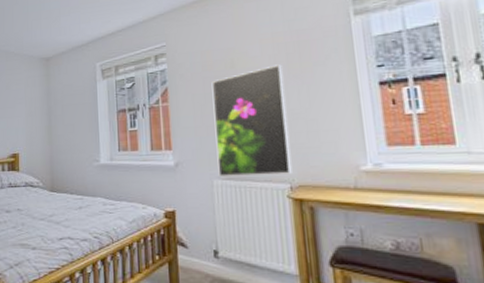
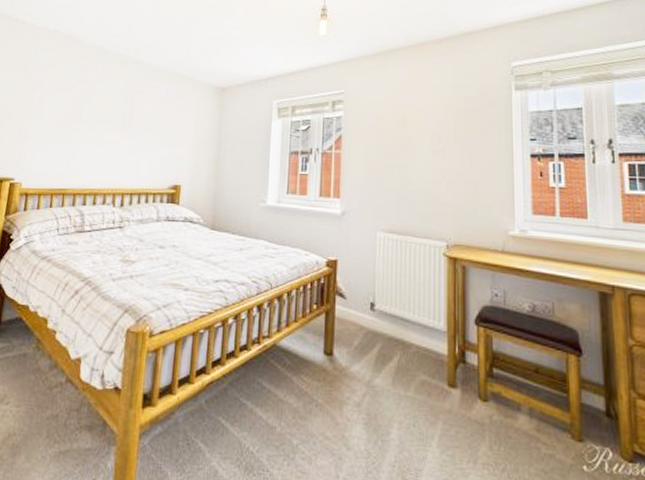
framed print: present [211,64,292,176] -> none [382,126,450,233]

